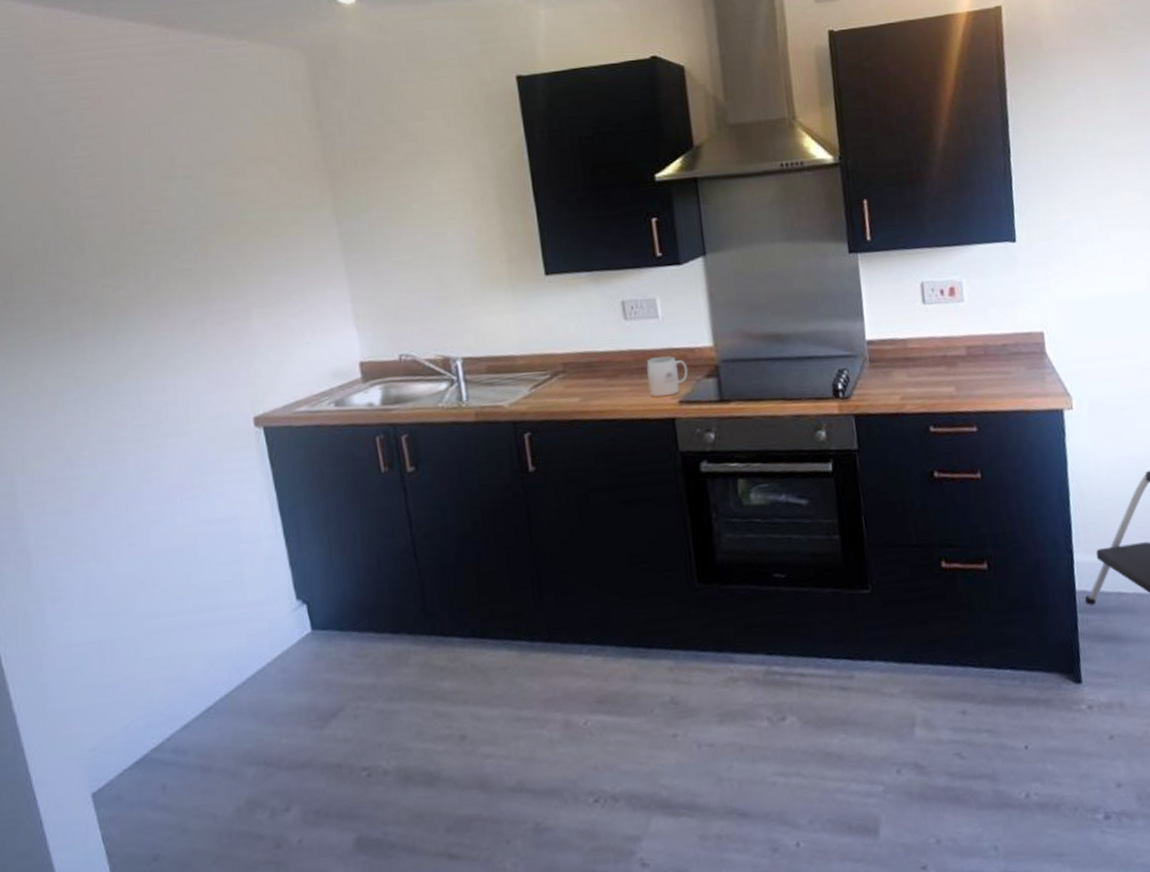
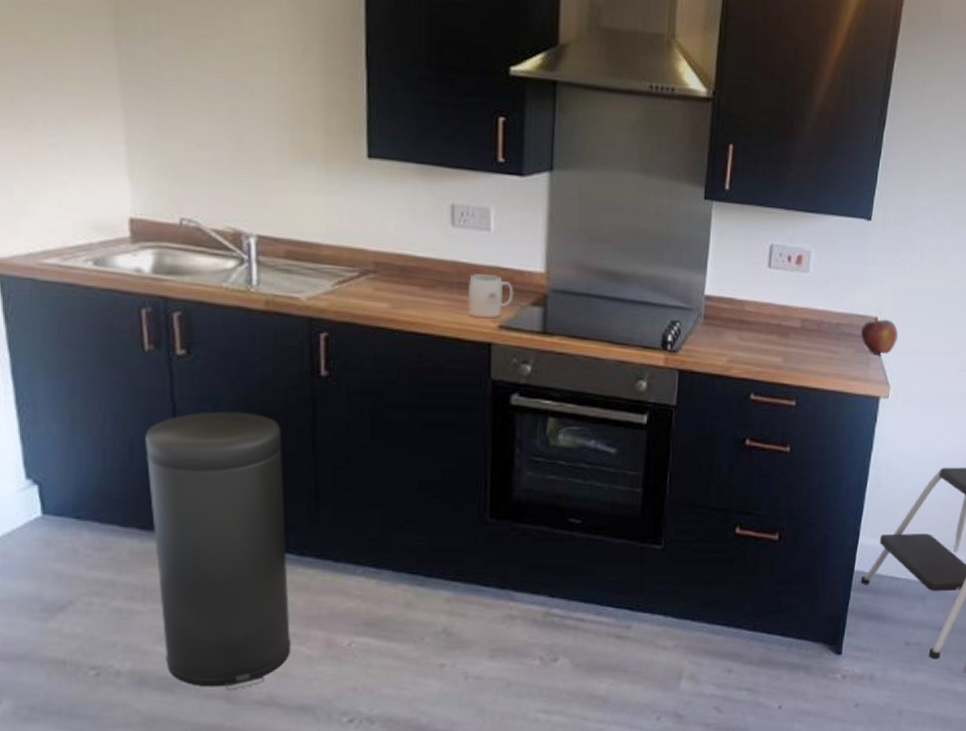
pedal bin: none [389,514,533,781] -> present [145,411,292,691]
fruit: none [1028,332,1070,368] -> present [860,317,899,355]

